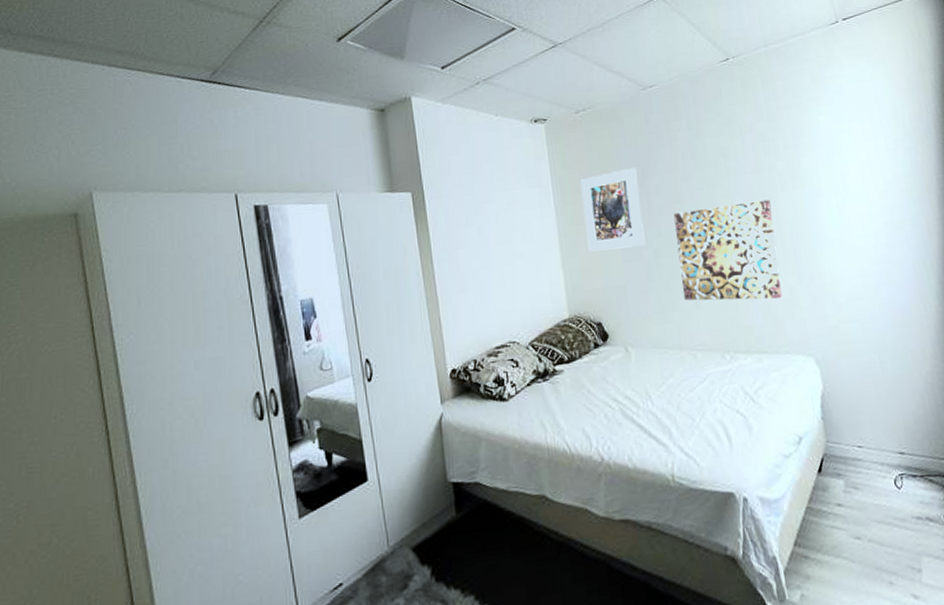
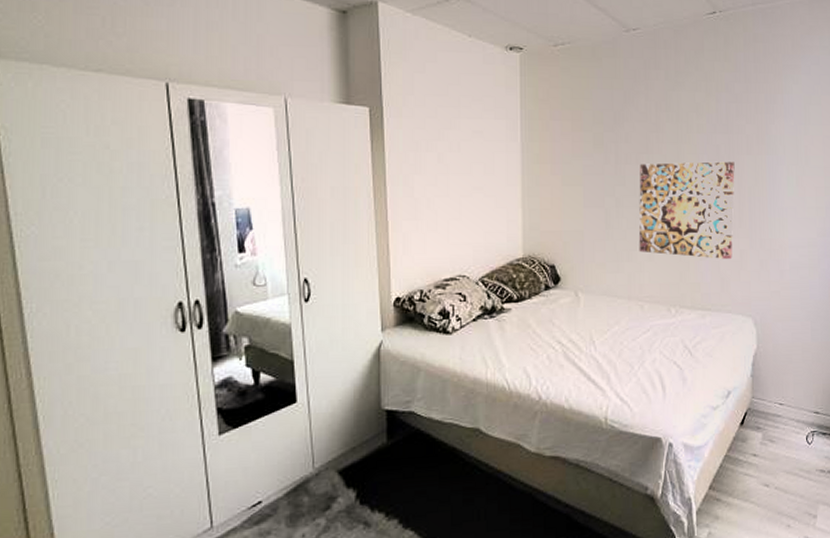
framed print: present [580,167,646,252] -> none [550,111,609,193]

